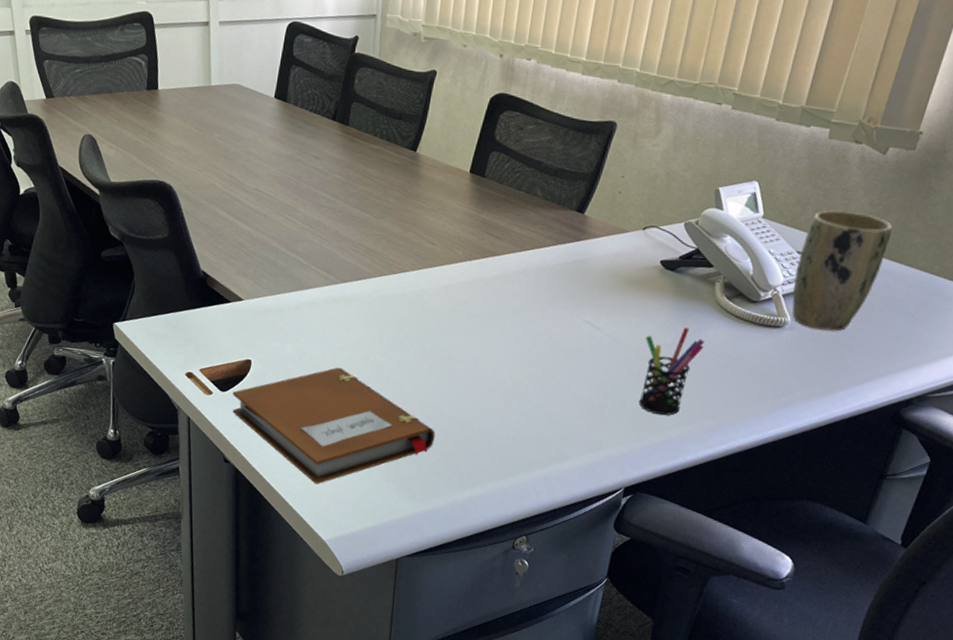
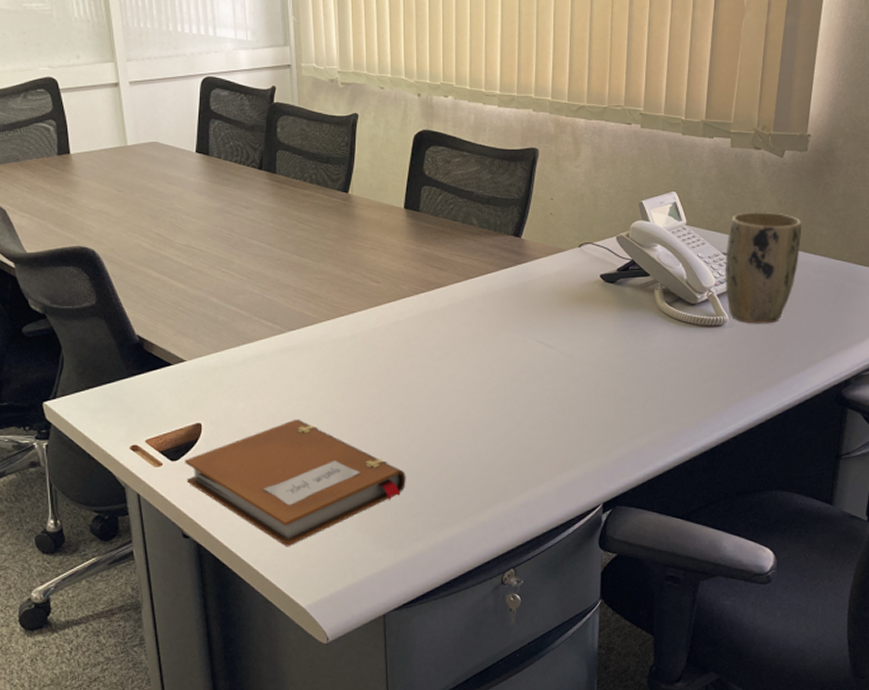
pen holder: present [638,327,704,415] -> none [598,336,654,424]

